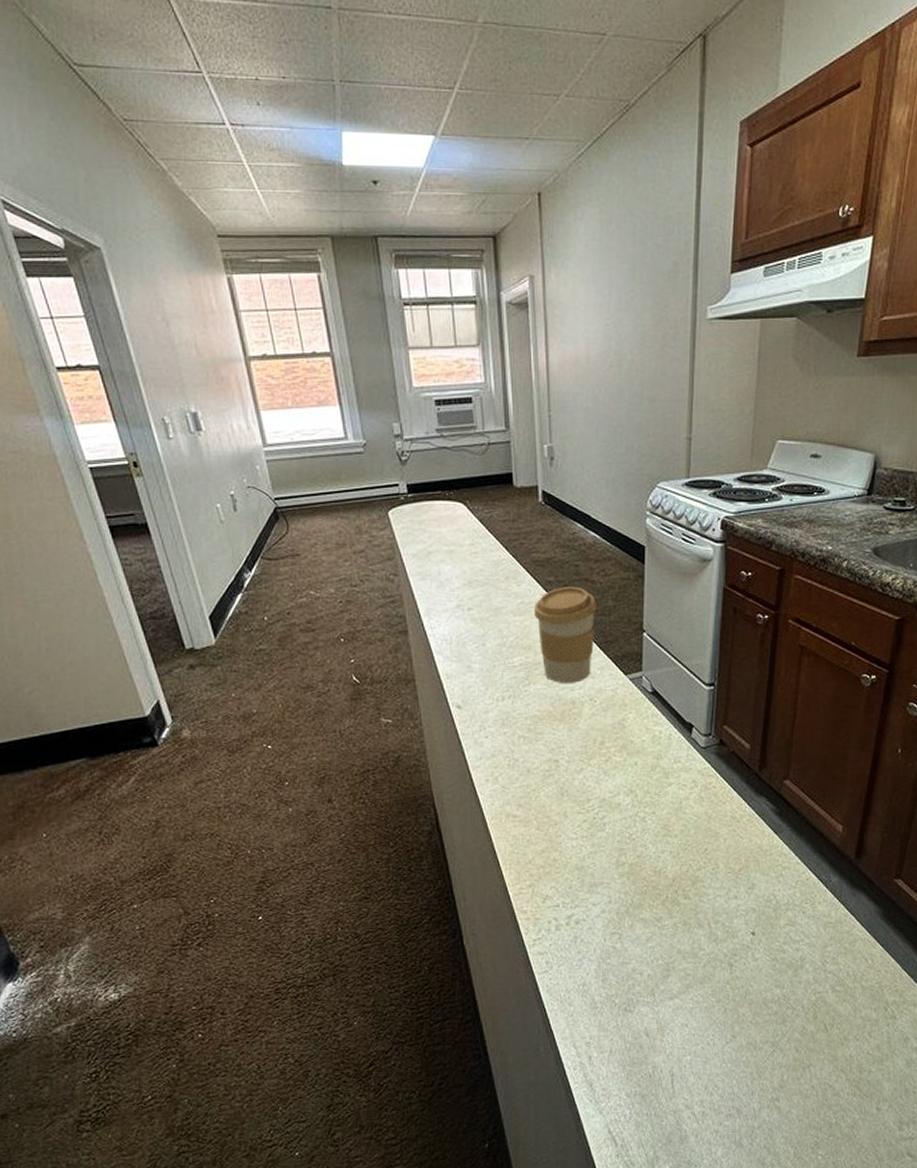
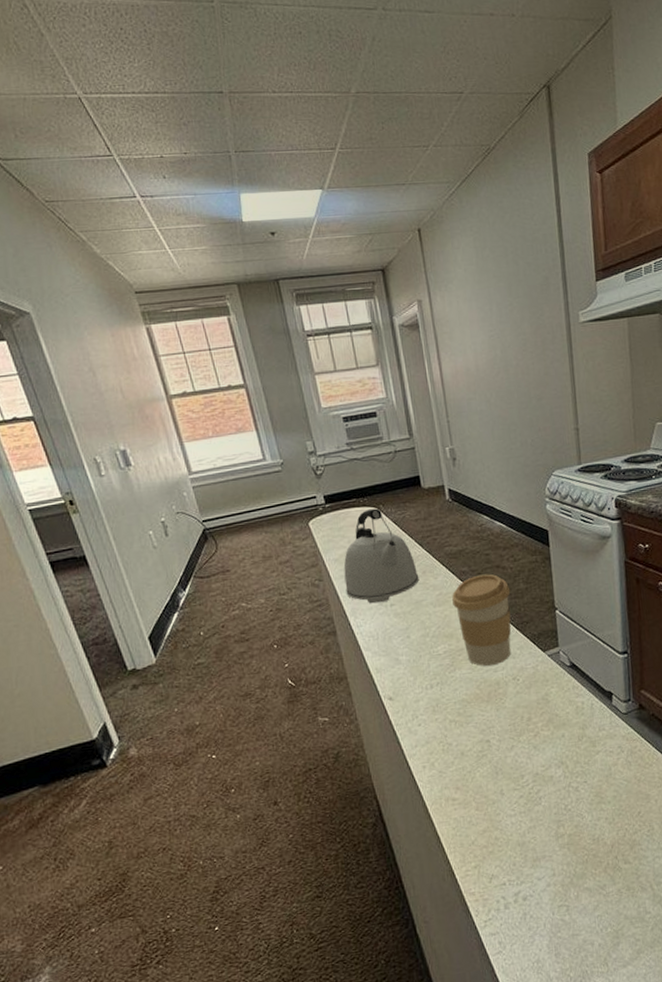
kettle: none [421,504,501,606] -> present [343,508,419,604]

